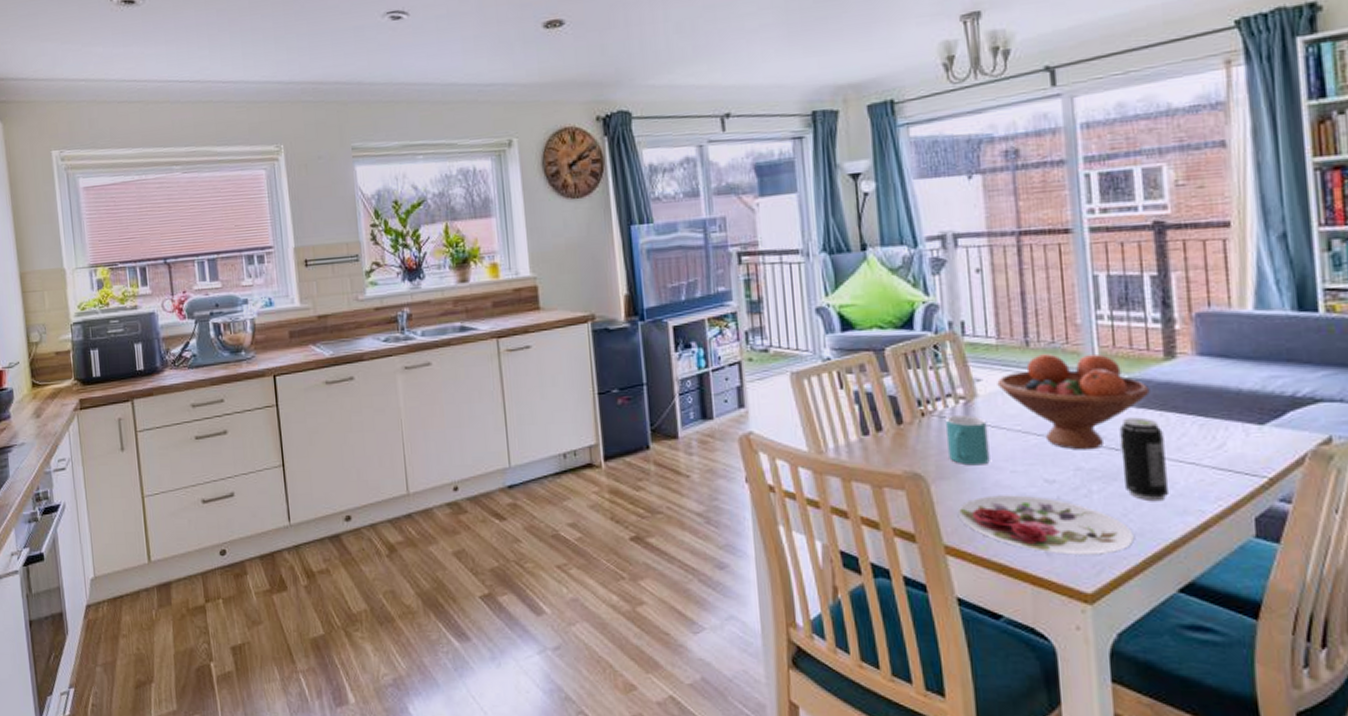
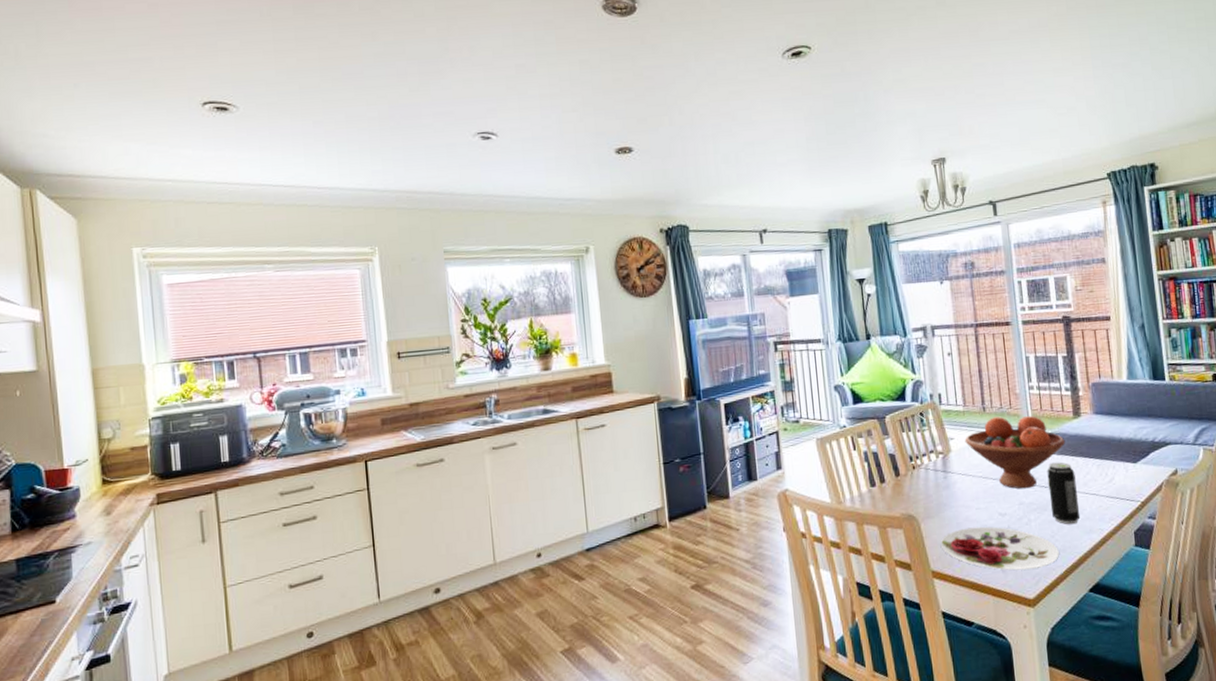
mug: present [944,415,990,466] -> none [929,466,962,506]

